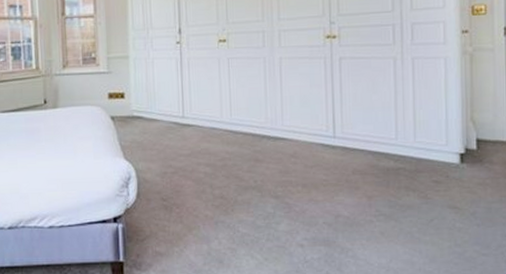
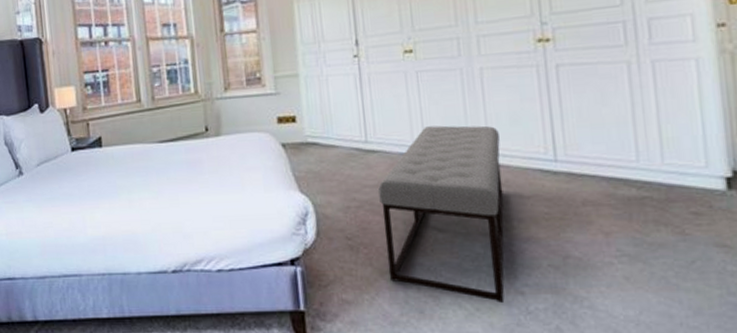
bench: none [191,105,292,253] -> present [378,125,505,303]

